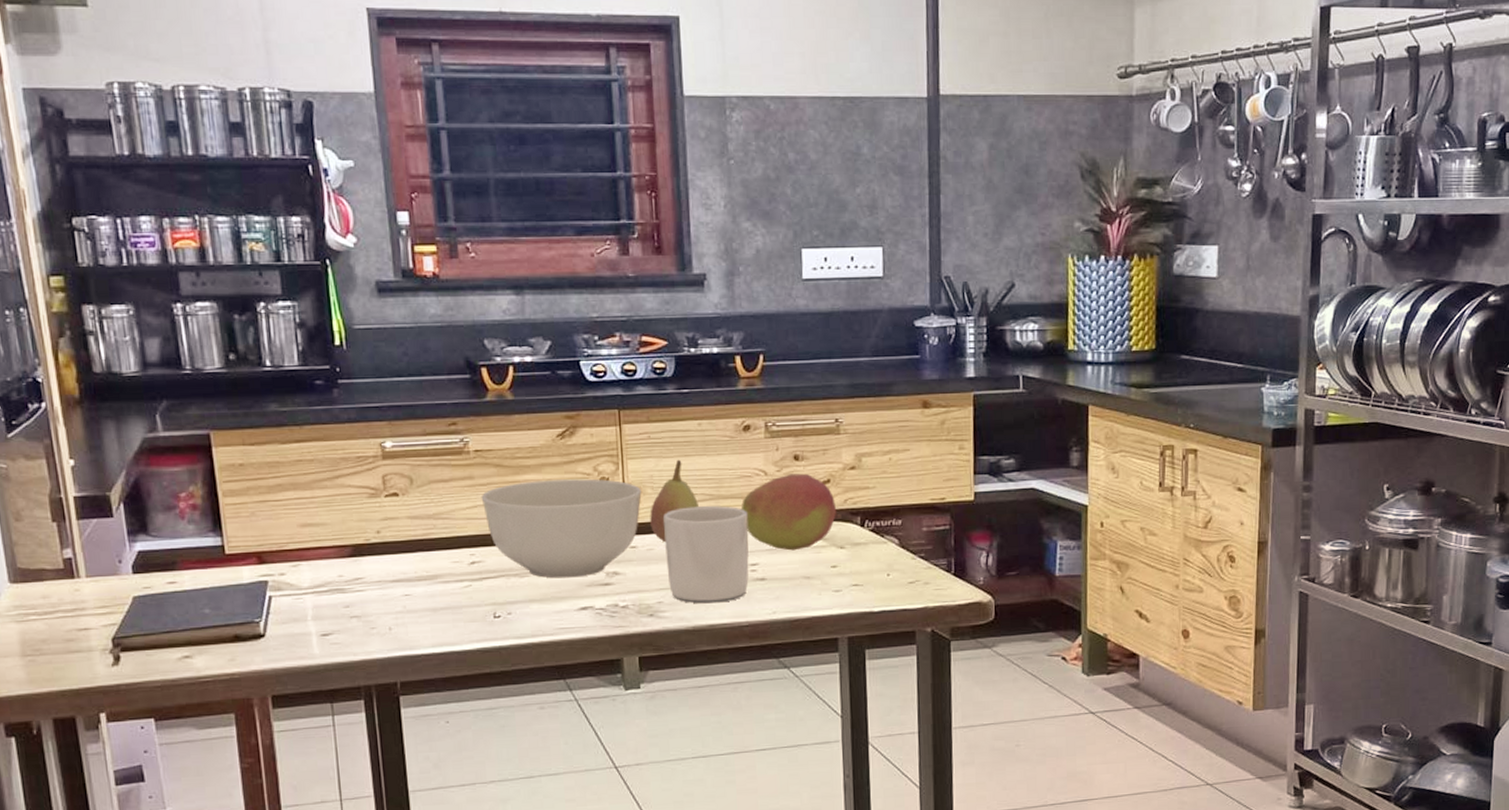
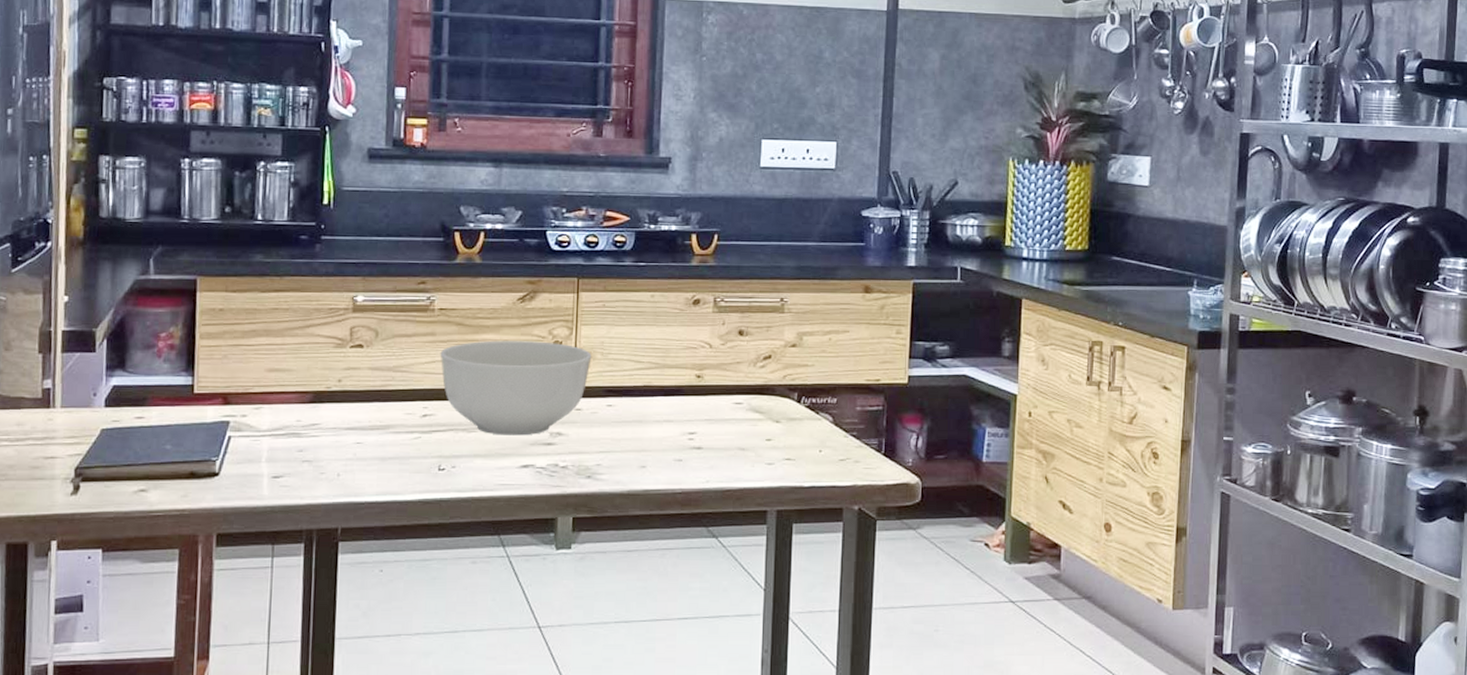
fruit: present [650,459,698,542] -> none [597,328,644,406]
mug: present [663,506,749,604] -> none [608,374,690,469]
fruit: present [740,473,842,551] -> none [684,348,780,422]

